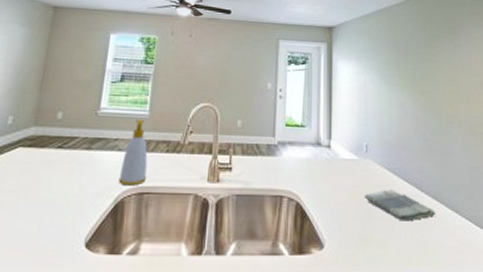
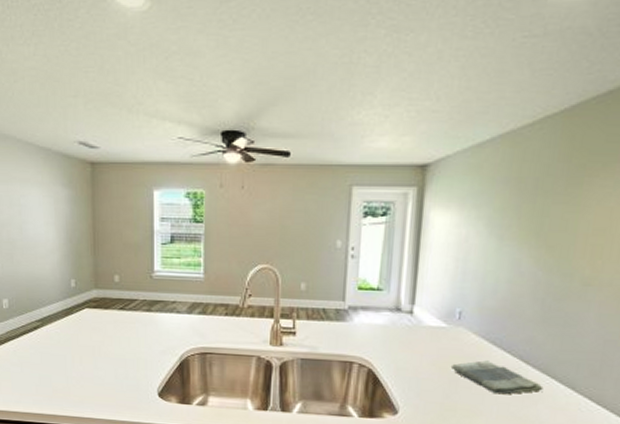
soap bottle: present [118,119,148,186] -> none [181,281,208,346]

